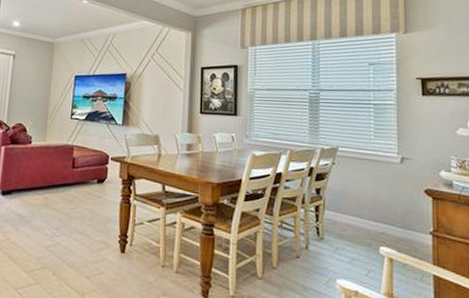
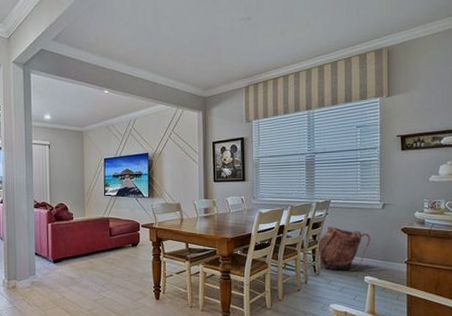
backpack: none [322,179,387,239] -> present [318,226,370,272]

